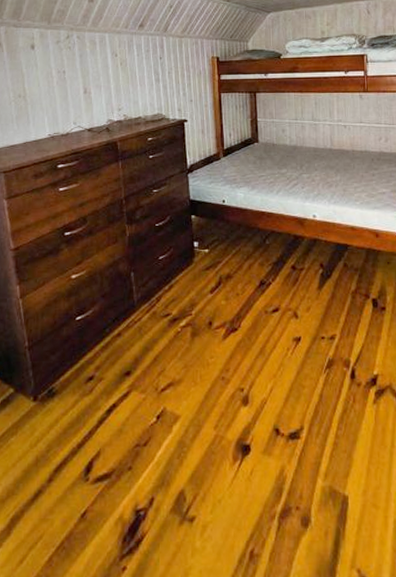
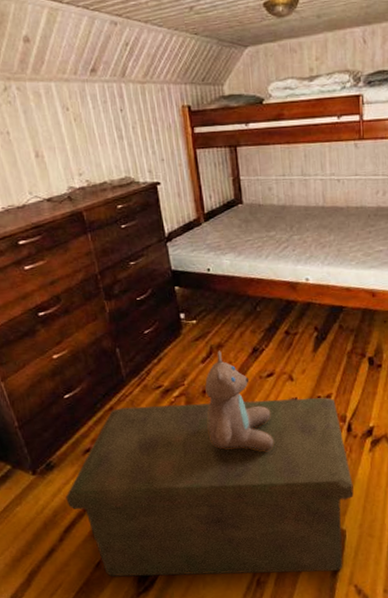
storage bench: none [62,334,357,548] -> present [66,397,354,577]
teddy bear: none [212,281,276,394] -> present [205,350,274,451]

